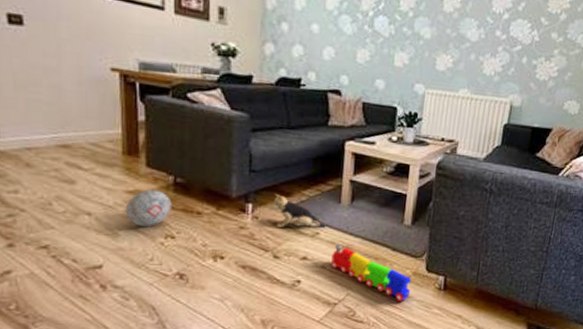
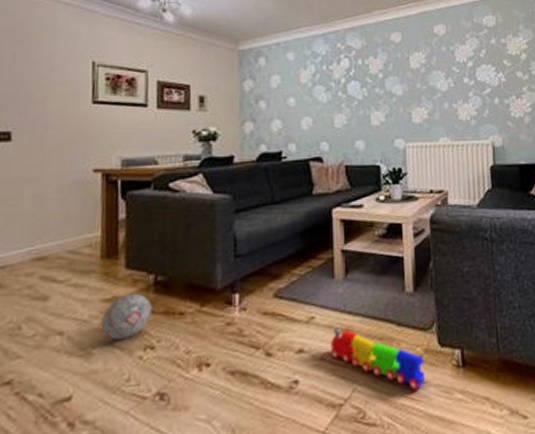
plush toy: present [270,194,326,228] -> none [258,278,321,318]

